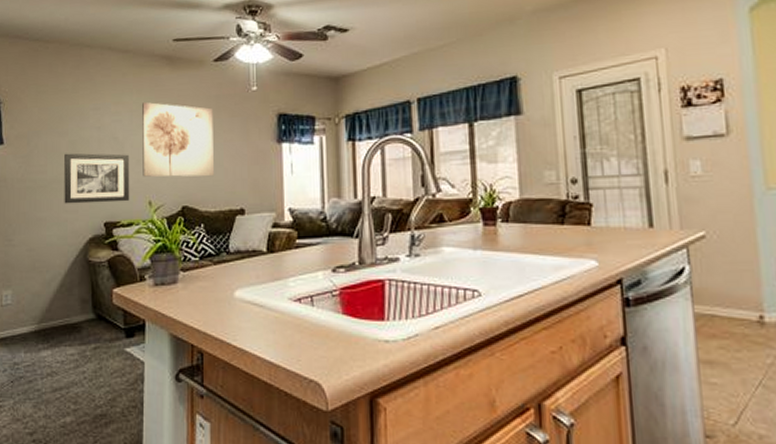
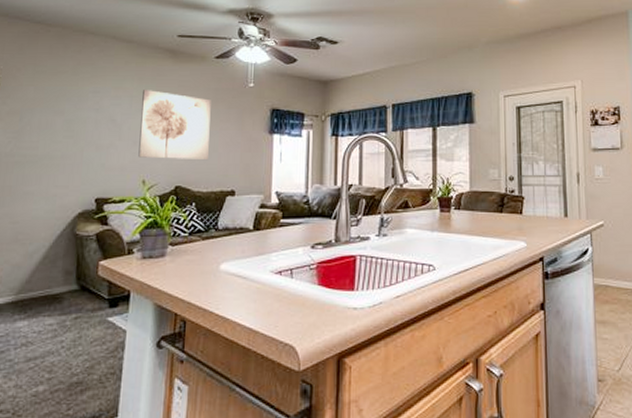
wall art: present [64,153,130,204] -> none [54,131,126,180]

